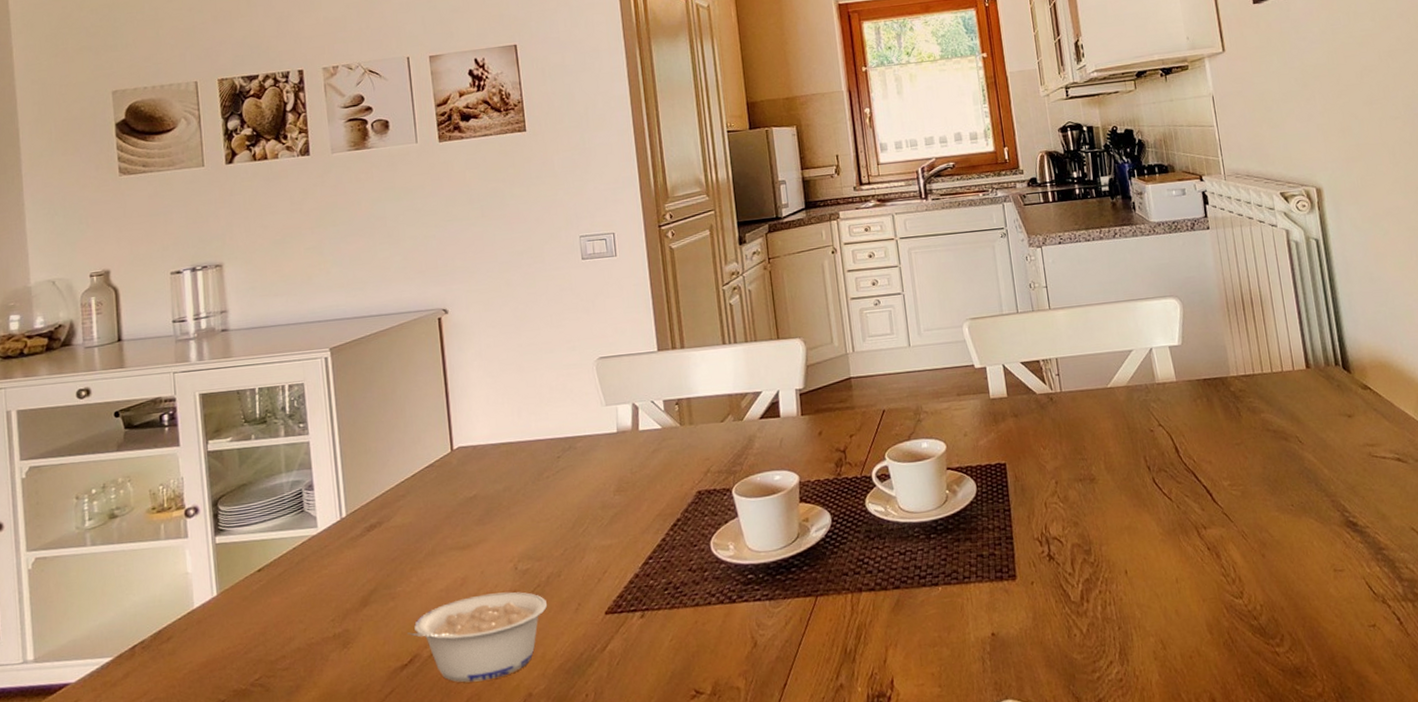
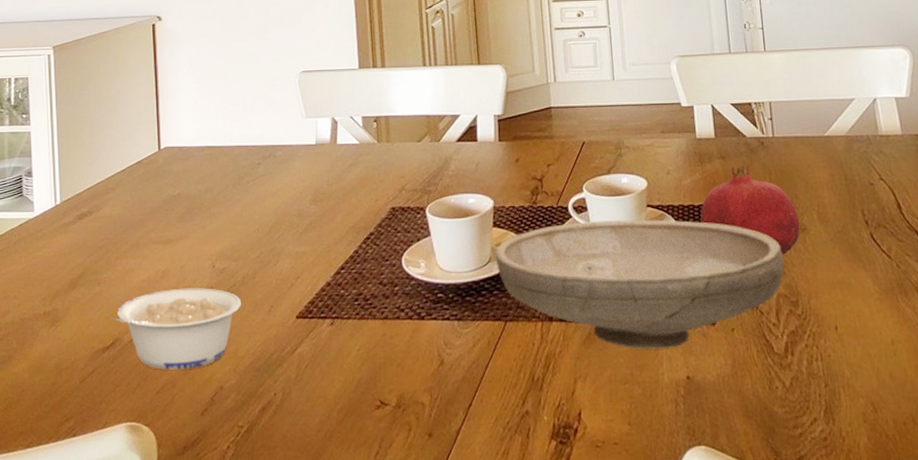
bowl: none [803,480,1077,612] -> present [496,220,785,349]
fruit: none [997,422,1090,506] -> present [700,165,801,255]

